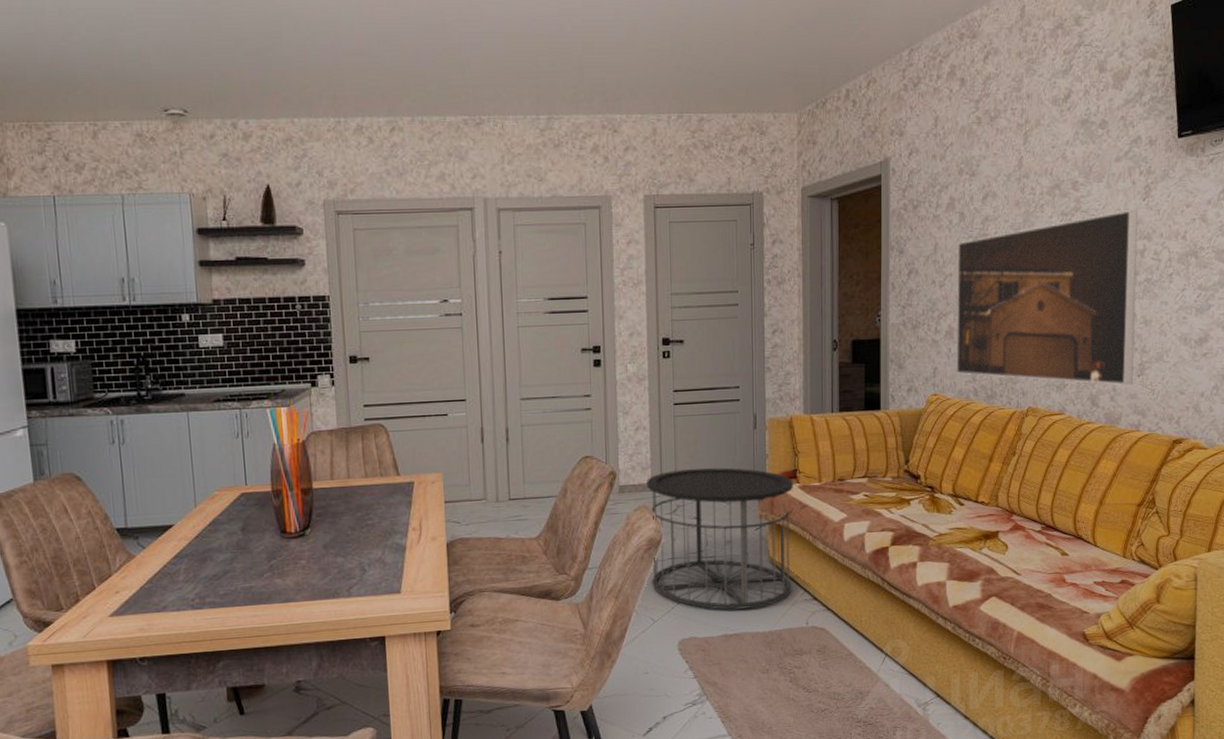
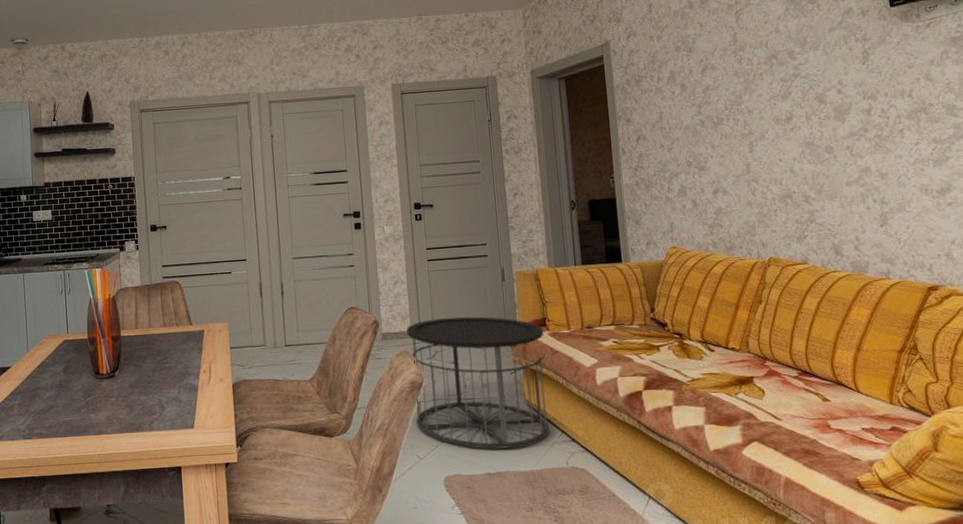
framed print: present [955,210,1139,385] -> none [682,73,876,235]

